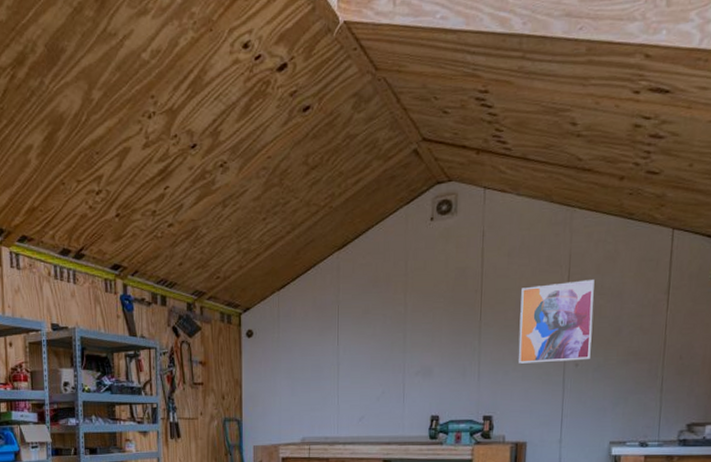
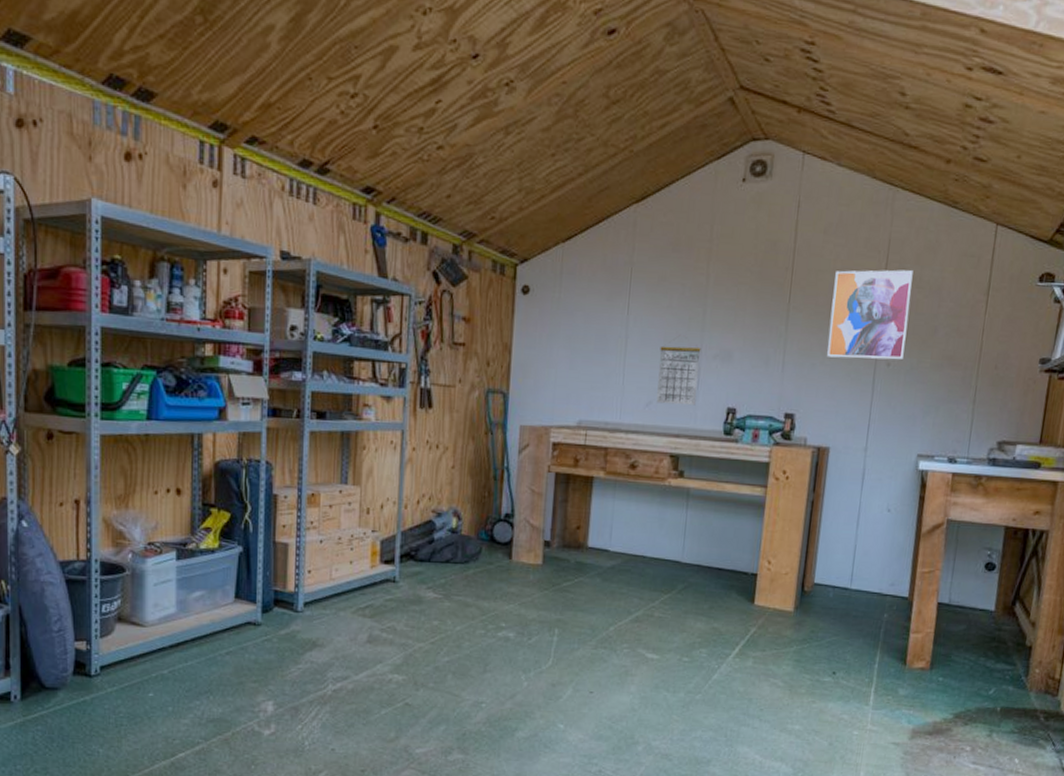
calendar: none [368,366,404,418] -> present [656,346,701,406]

